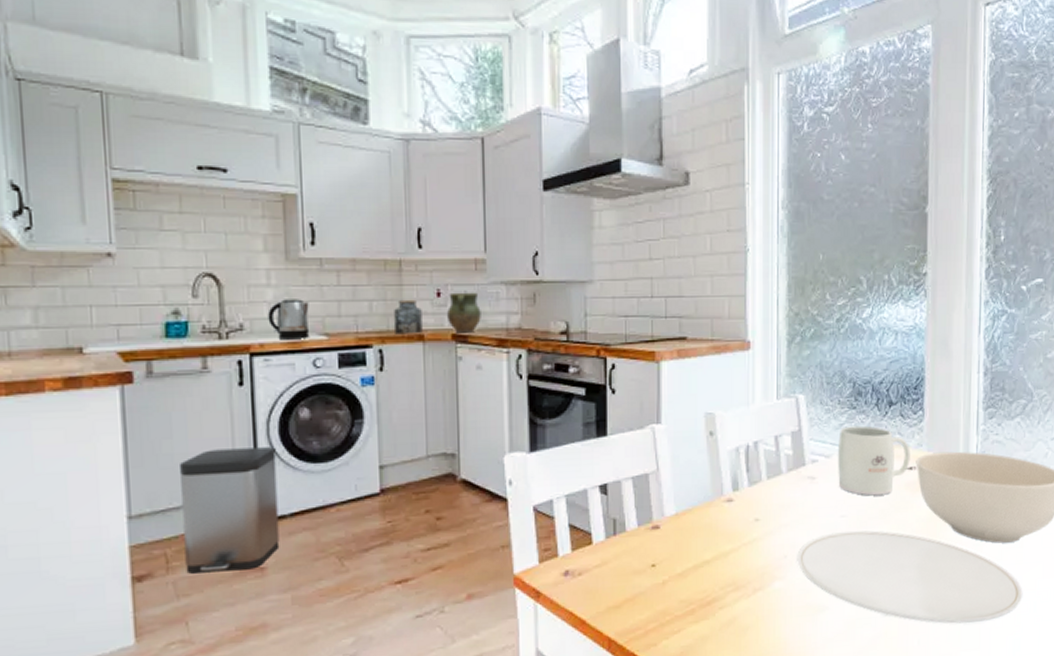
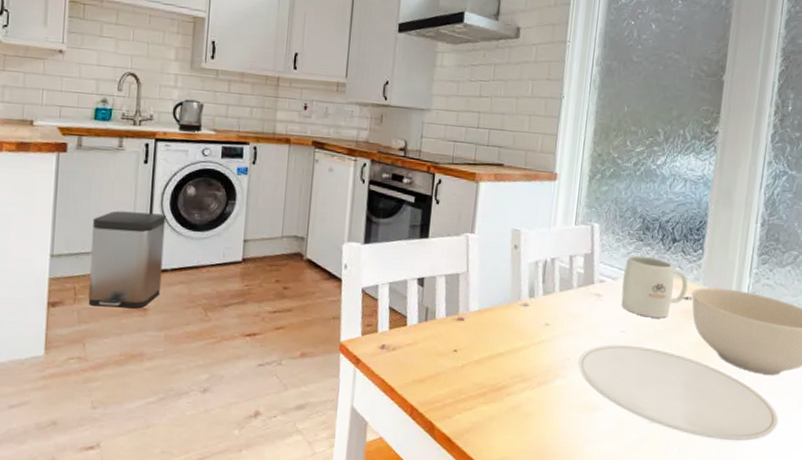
jar: present [394,299,422,334] -> none [268,109,291,138]
ceramic jug: present [447,292,481,333] -> none [310,107,338,142]

